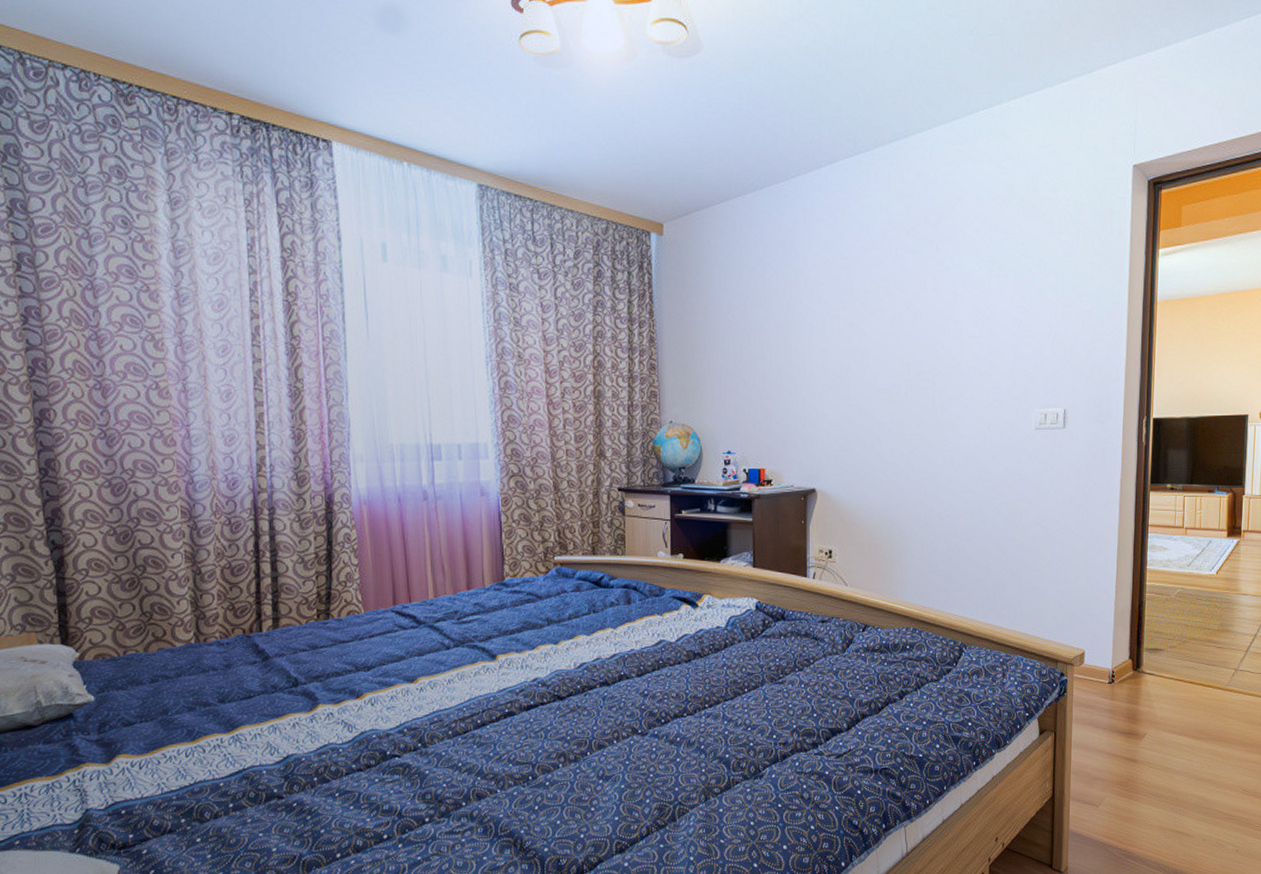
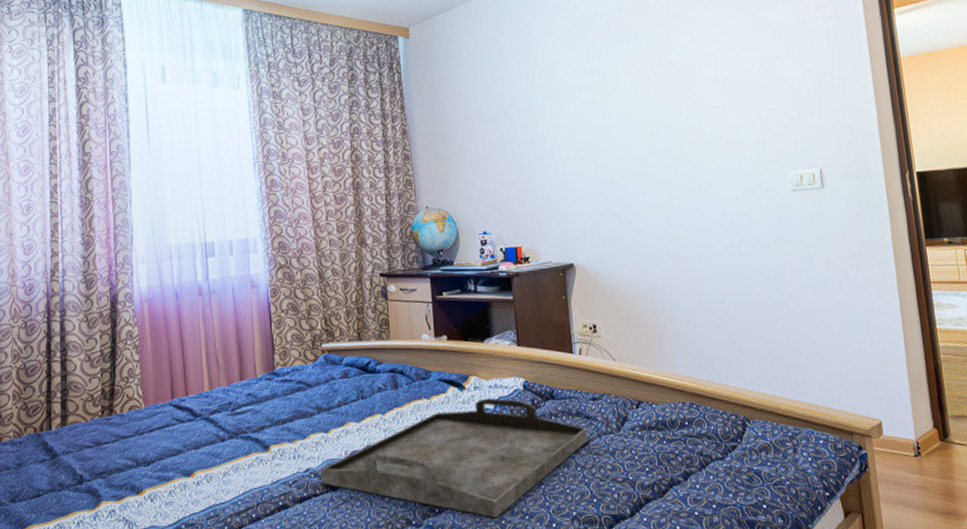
serving tray: none [549,616,814,729] -> present [321,397,589,518]

